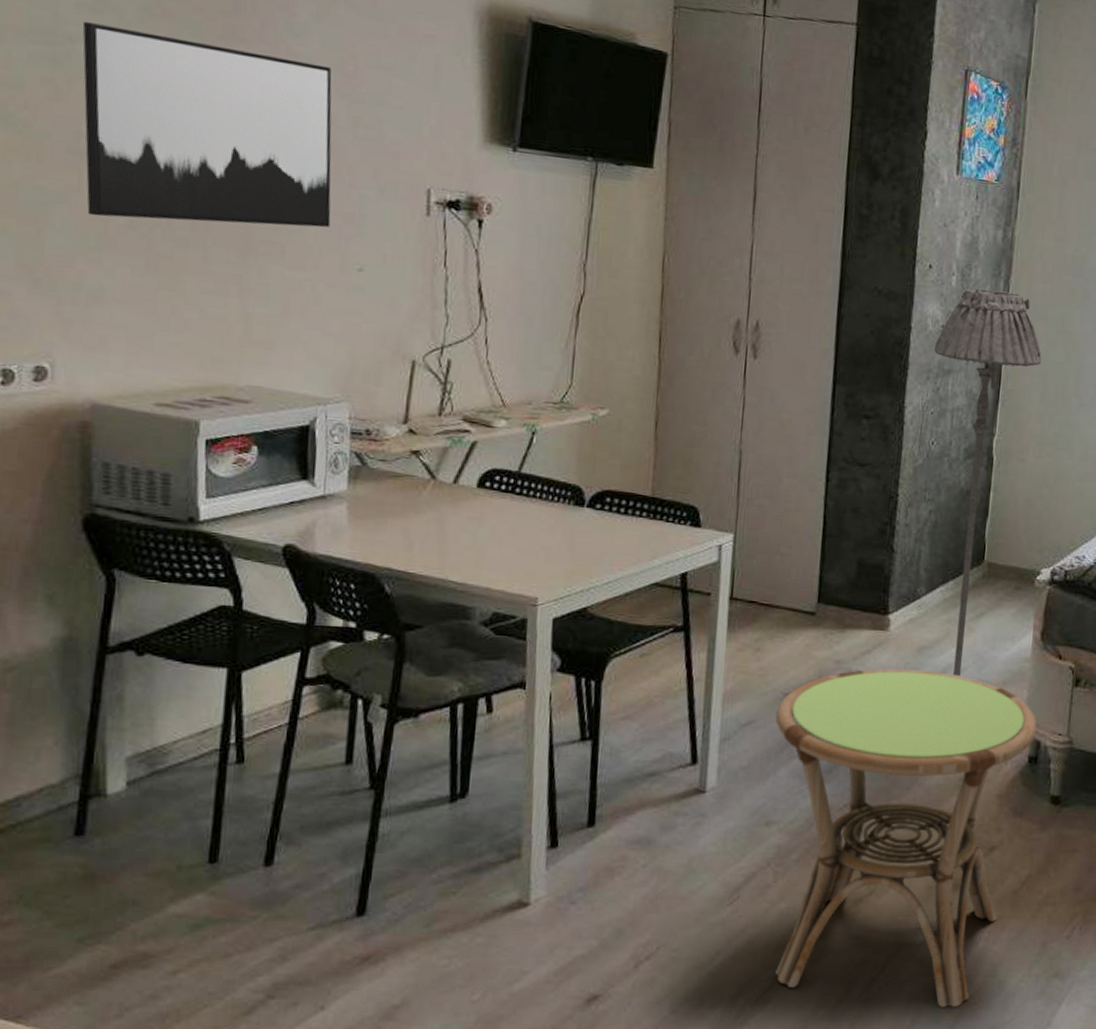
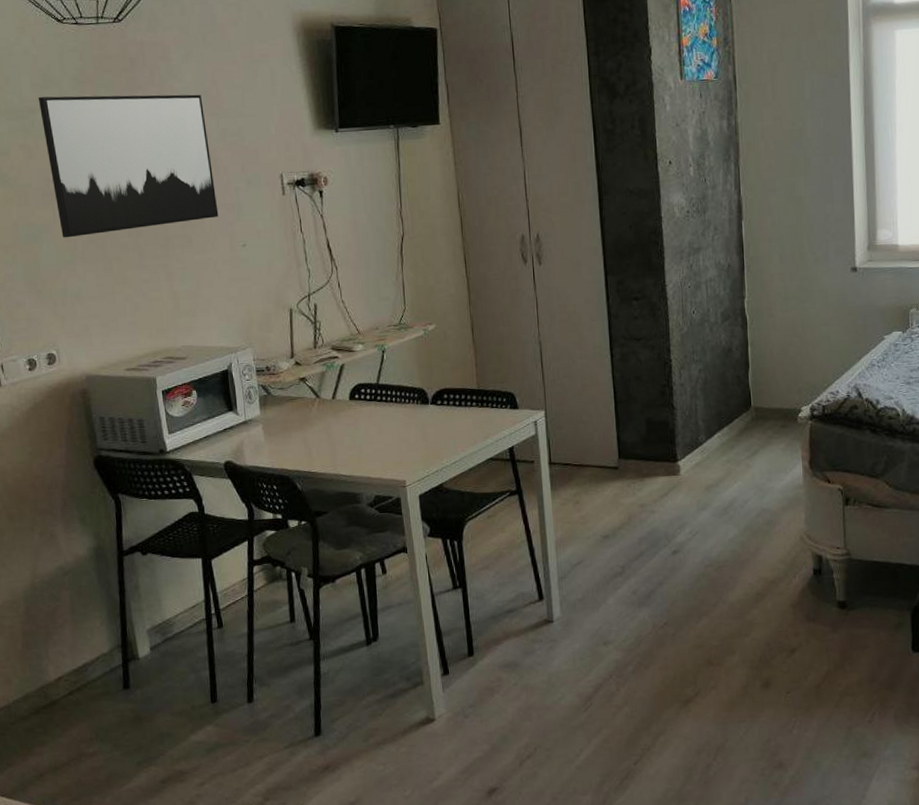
side table: present [775,668,1037,1007] -> none [598,505,817,786]
floor lamp: present [934,288,1042,677] -> none [683,172,777,508]

